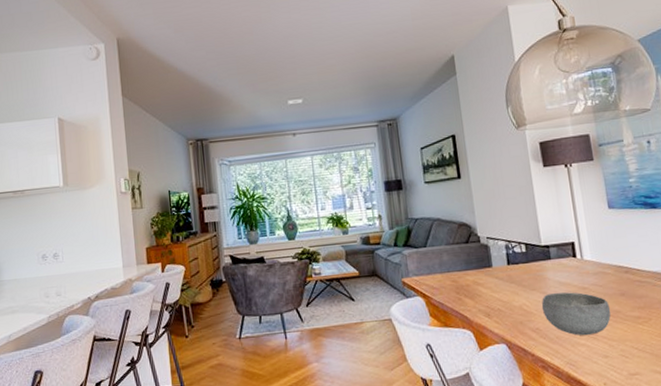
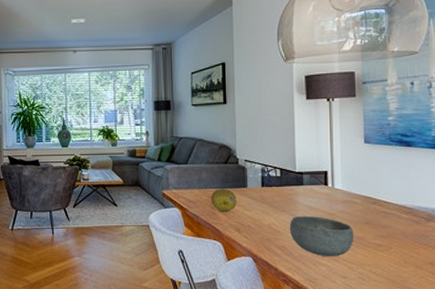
fruit: none [455,270,484,297] -> present [211,189,237,212]

